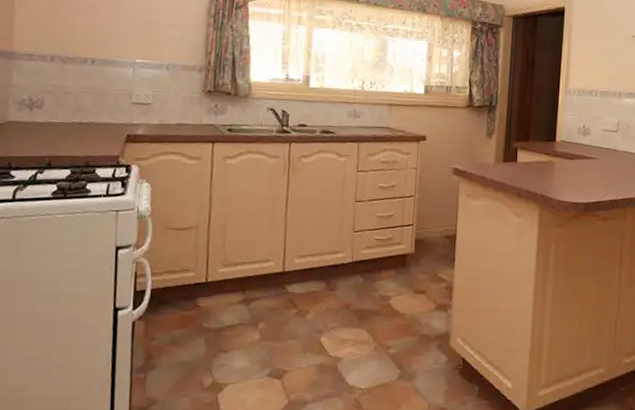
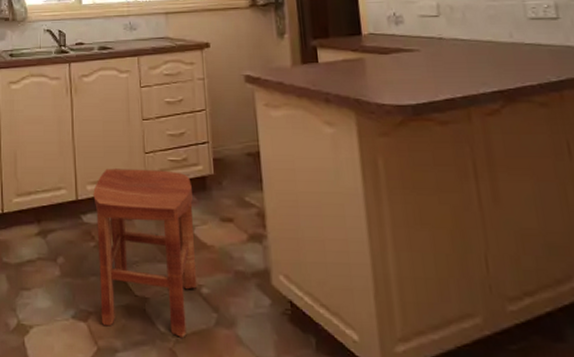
stool: none [295,244,393,390] -> present [93,168,198,338]

